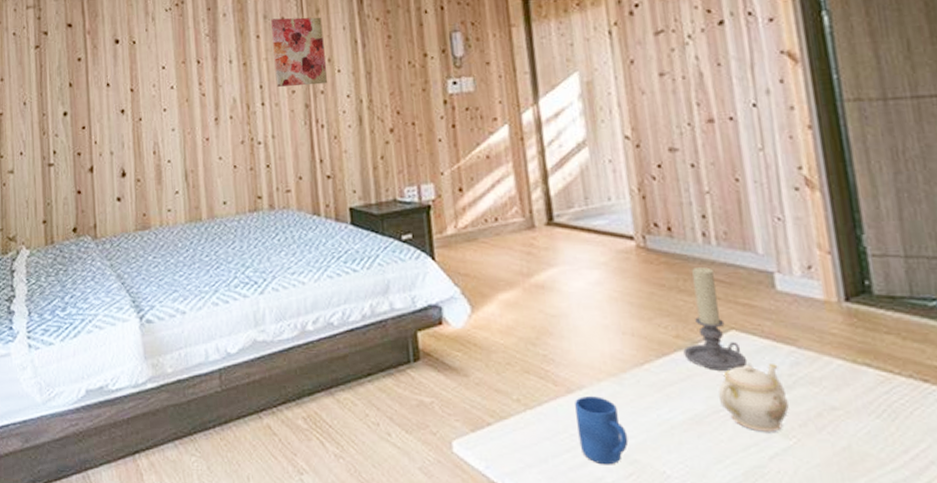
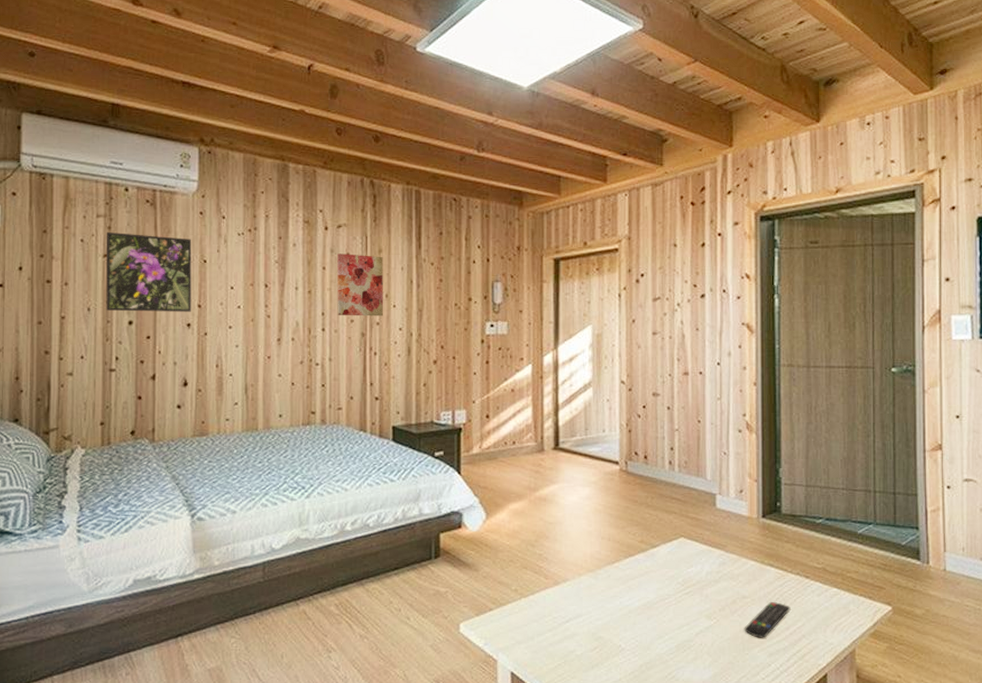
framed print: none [36,20,124,103] -> present [106,232,192,312]
mug: present [575,396,629,465] -> none [560,587,596,641]
candle holder: present [683,267,748,371] -> none [645,488,690,568]
teapot: present [718,364,789,432] -> none [667,564,714,615]
remote control: none [839,414,907,465] -> present [744,601,791,638]

